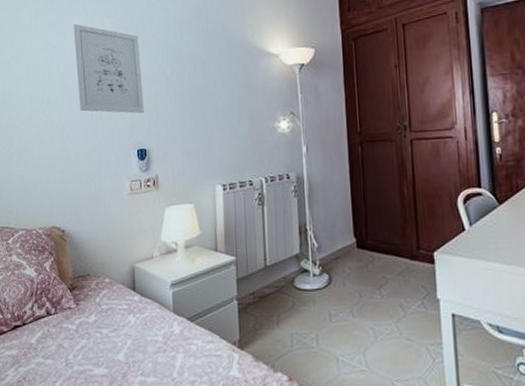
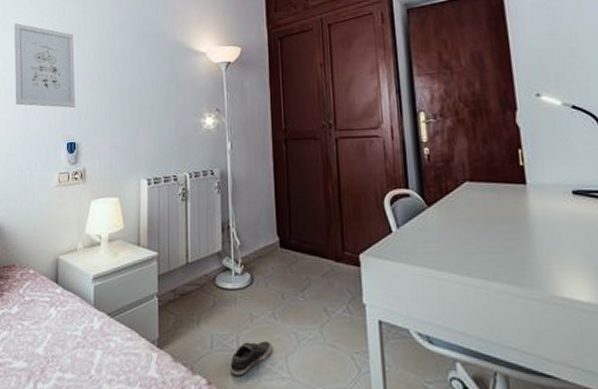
shoe: none [310,338,352,371] -> present [230,341,273,376]

